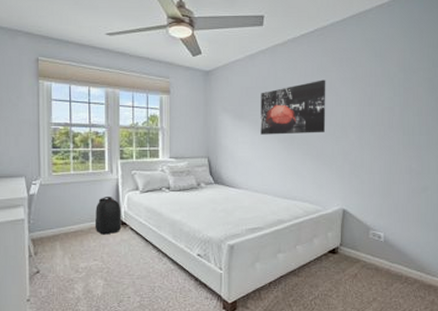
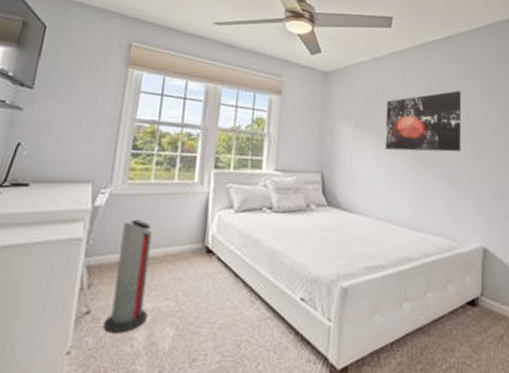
air purifier: none [50,203,82,286] -> present [103,220,153,334]
backpack: present [94,196,122,235] -> none [172,213,209,265]

